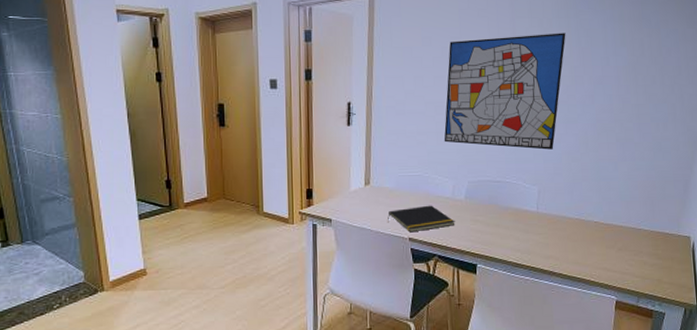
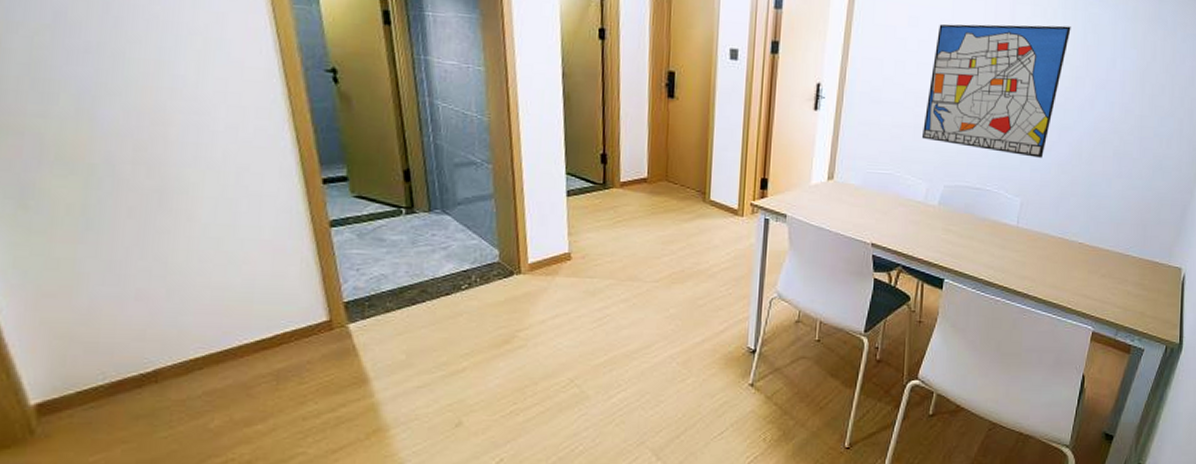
notepad: present [387,205,455,233] -> none [848,208,925,238]

